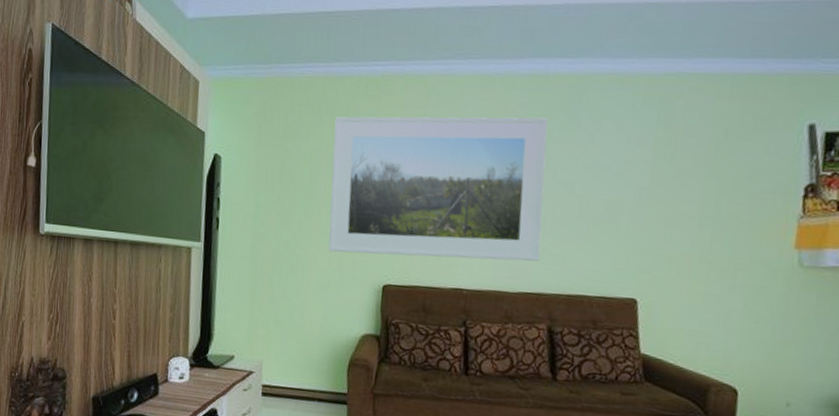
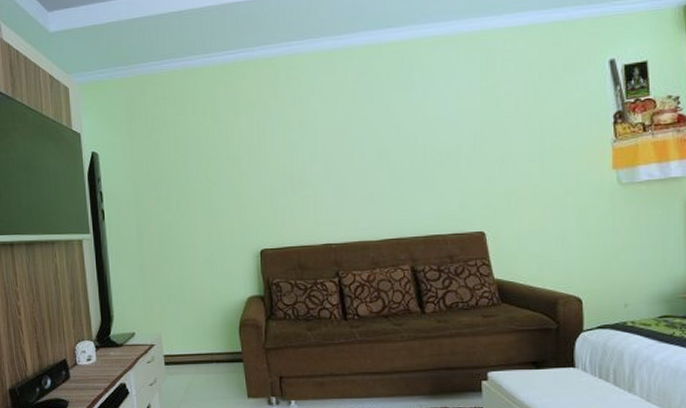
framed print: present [328,116,548,261] -> none [197,82,395,227]

